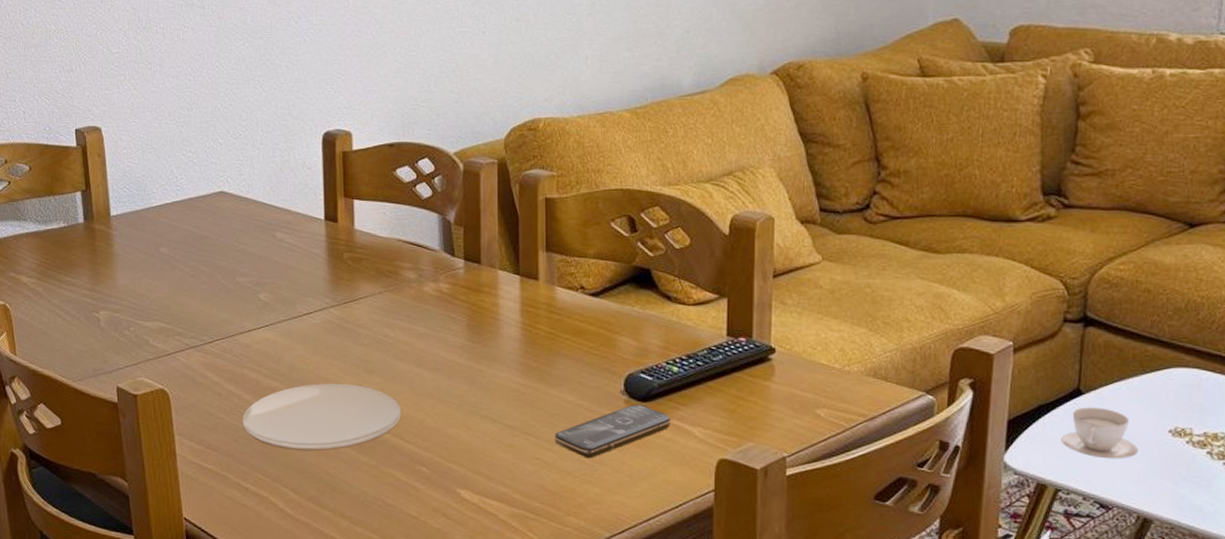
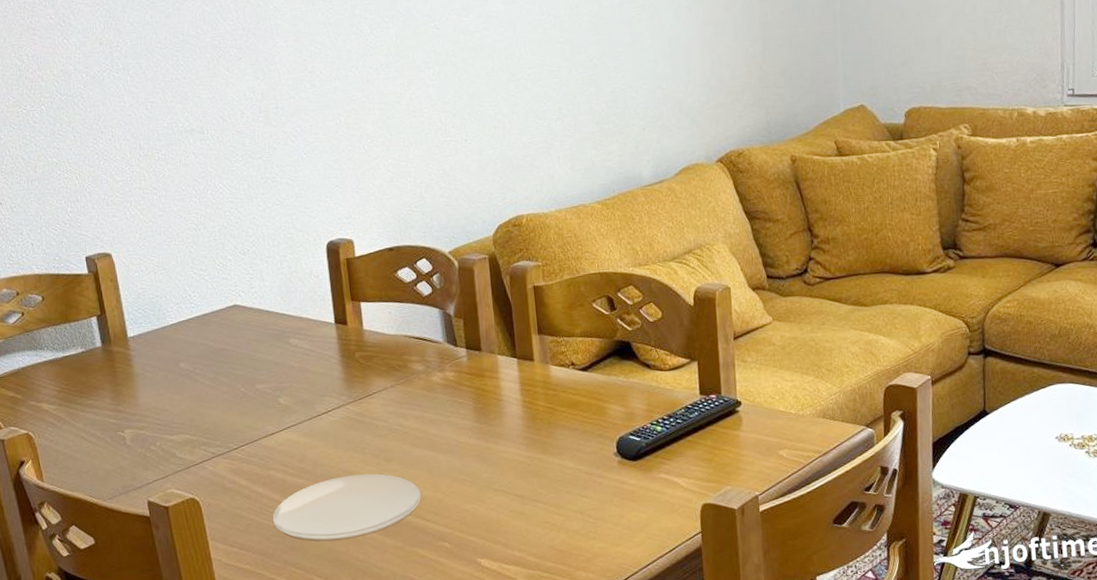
mobile phone: present [554,404,670,459] -> none [559,463,659,517]
teacup: present [1061,407,1139,459] -> none [975,424,1035,467]

